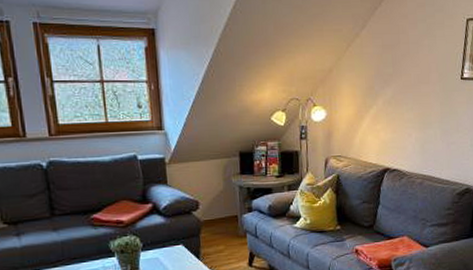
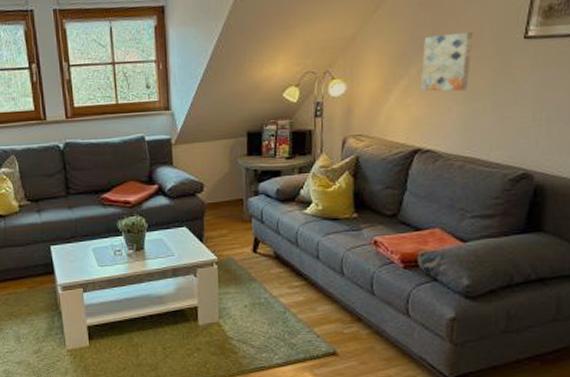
wall art: none [386,71,424,120] -> present [420,31,473,91]

